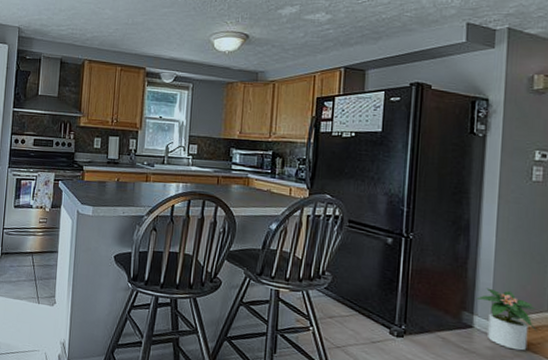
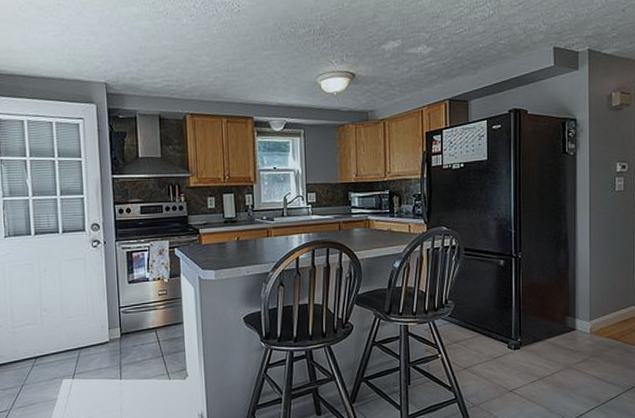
potted plant: present [476,288,538,351] -> none [577,292,627,343]

